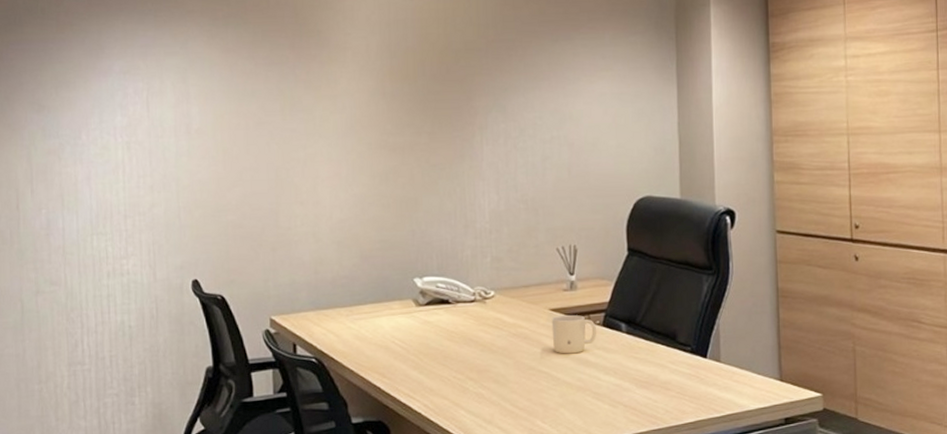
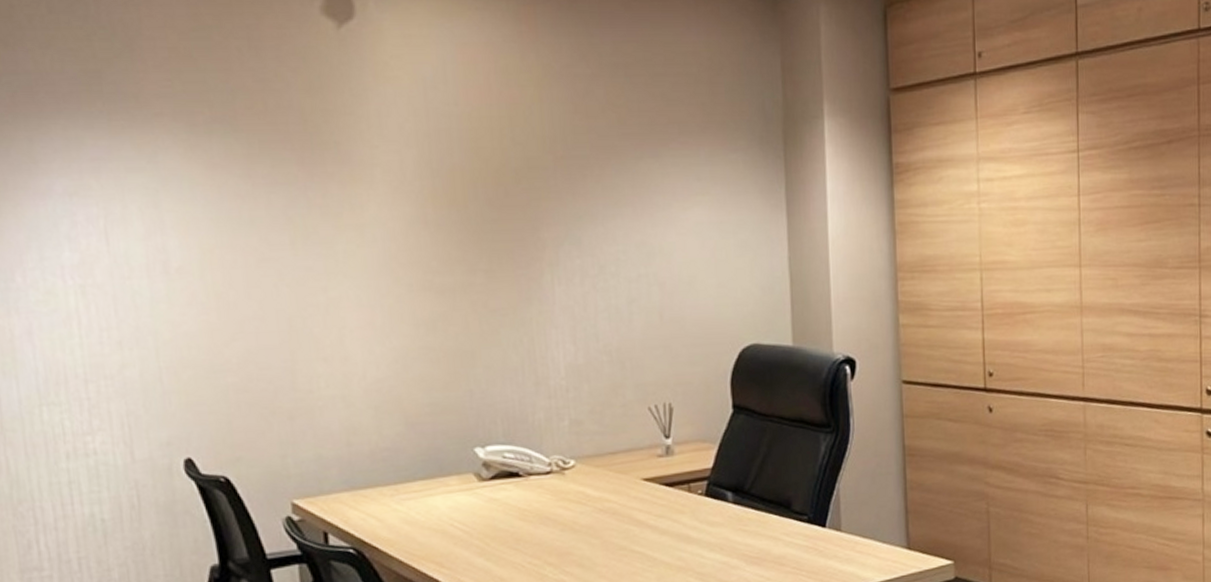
mug: present [551,314,596,354] -> none [644,484,698,530]

